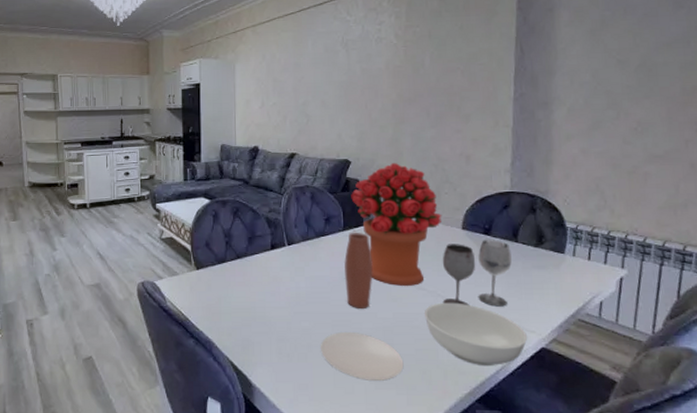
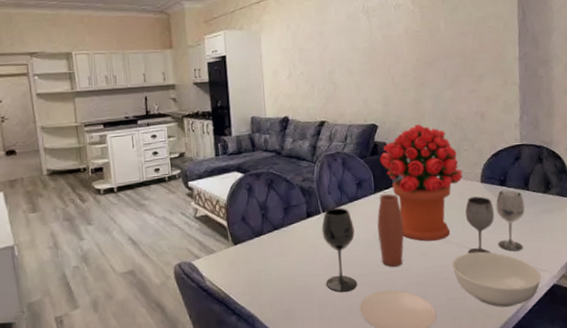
wineglass: none [286,242,320,328] -> present [322,207,358,292]

